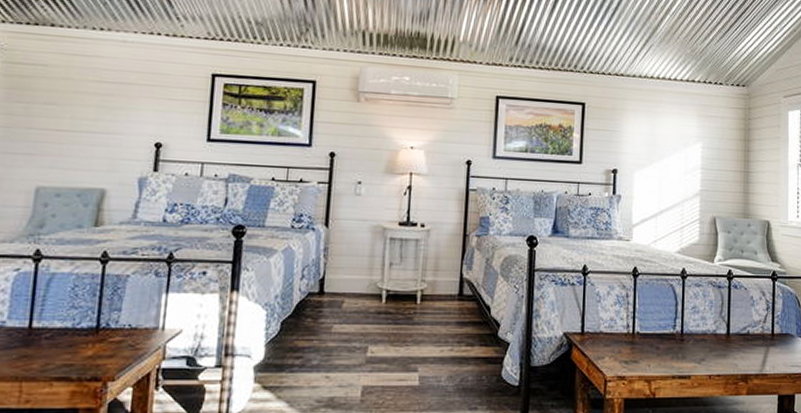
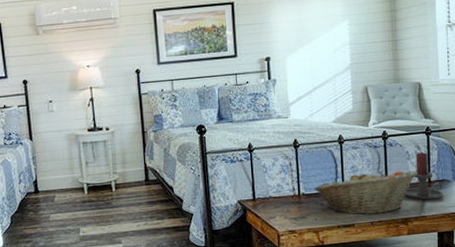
fruit basket: none [649,313,761,367] -> present [313,171,417,215]
candle holder: none [746,300,786,356] -> present [404,152,443,201]

